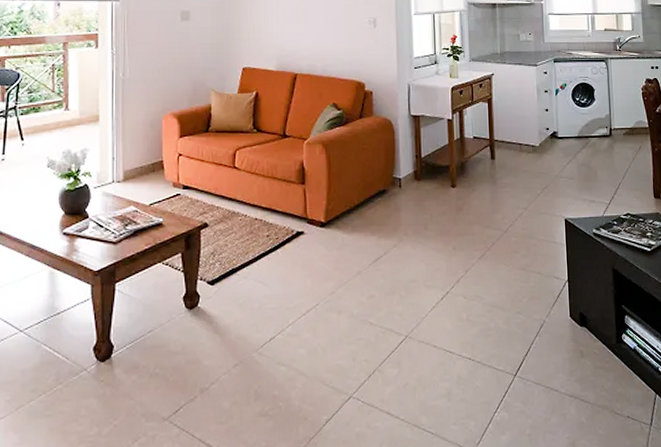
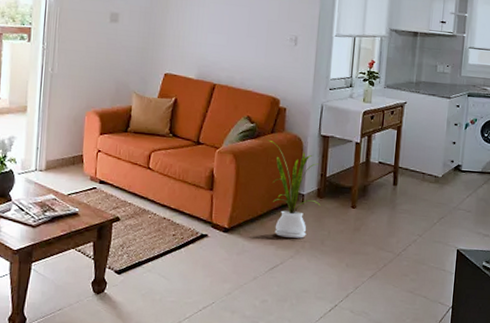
house plant: none [355,125,419,226] -> present [266,139,321,238]

